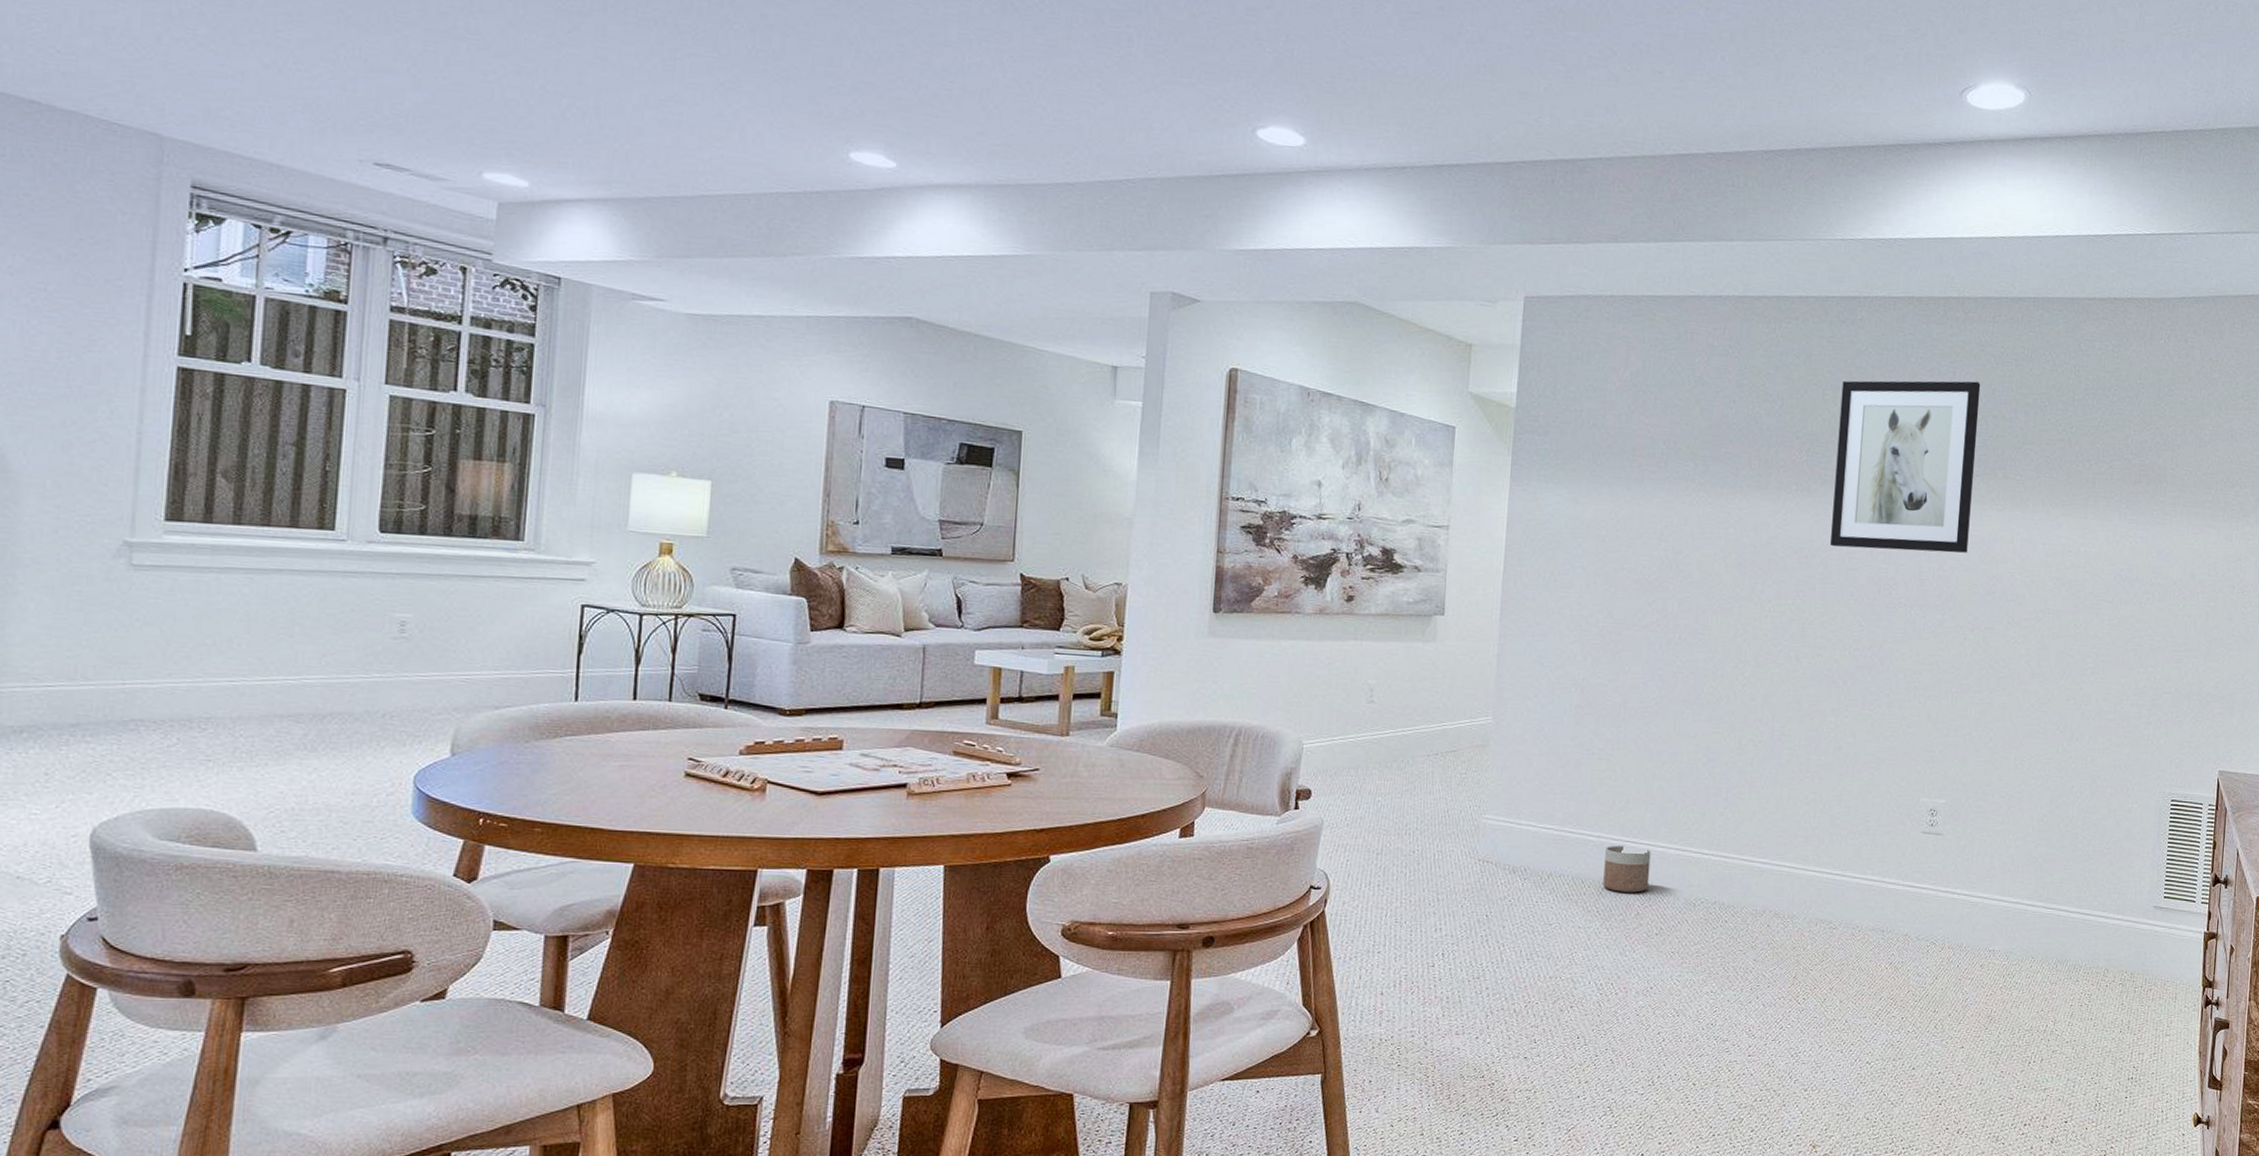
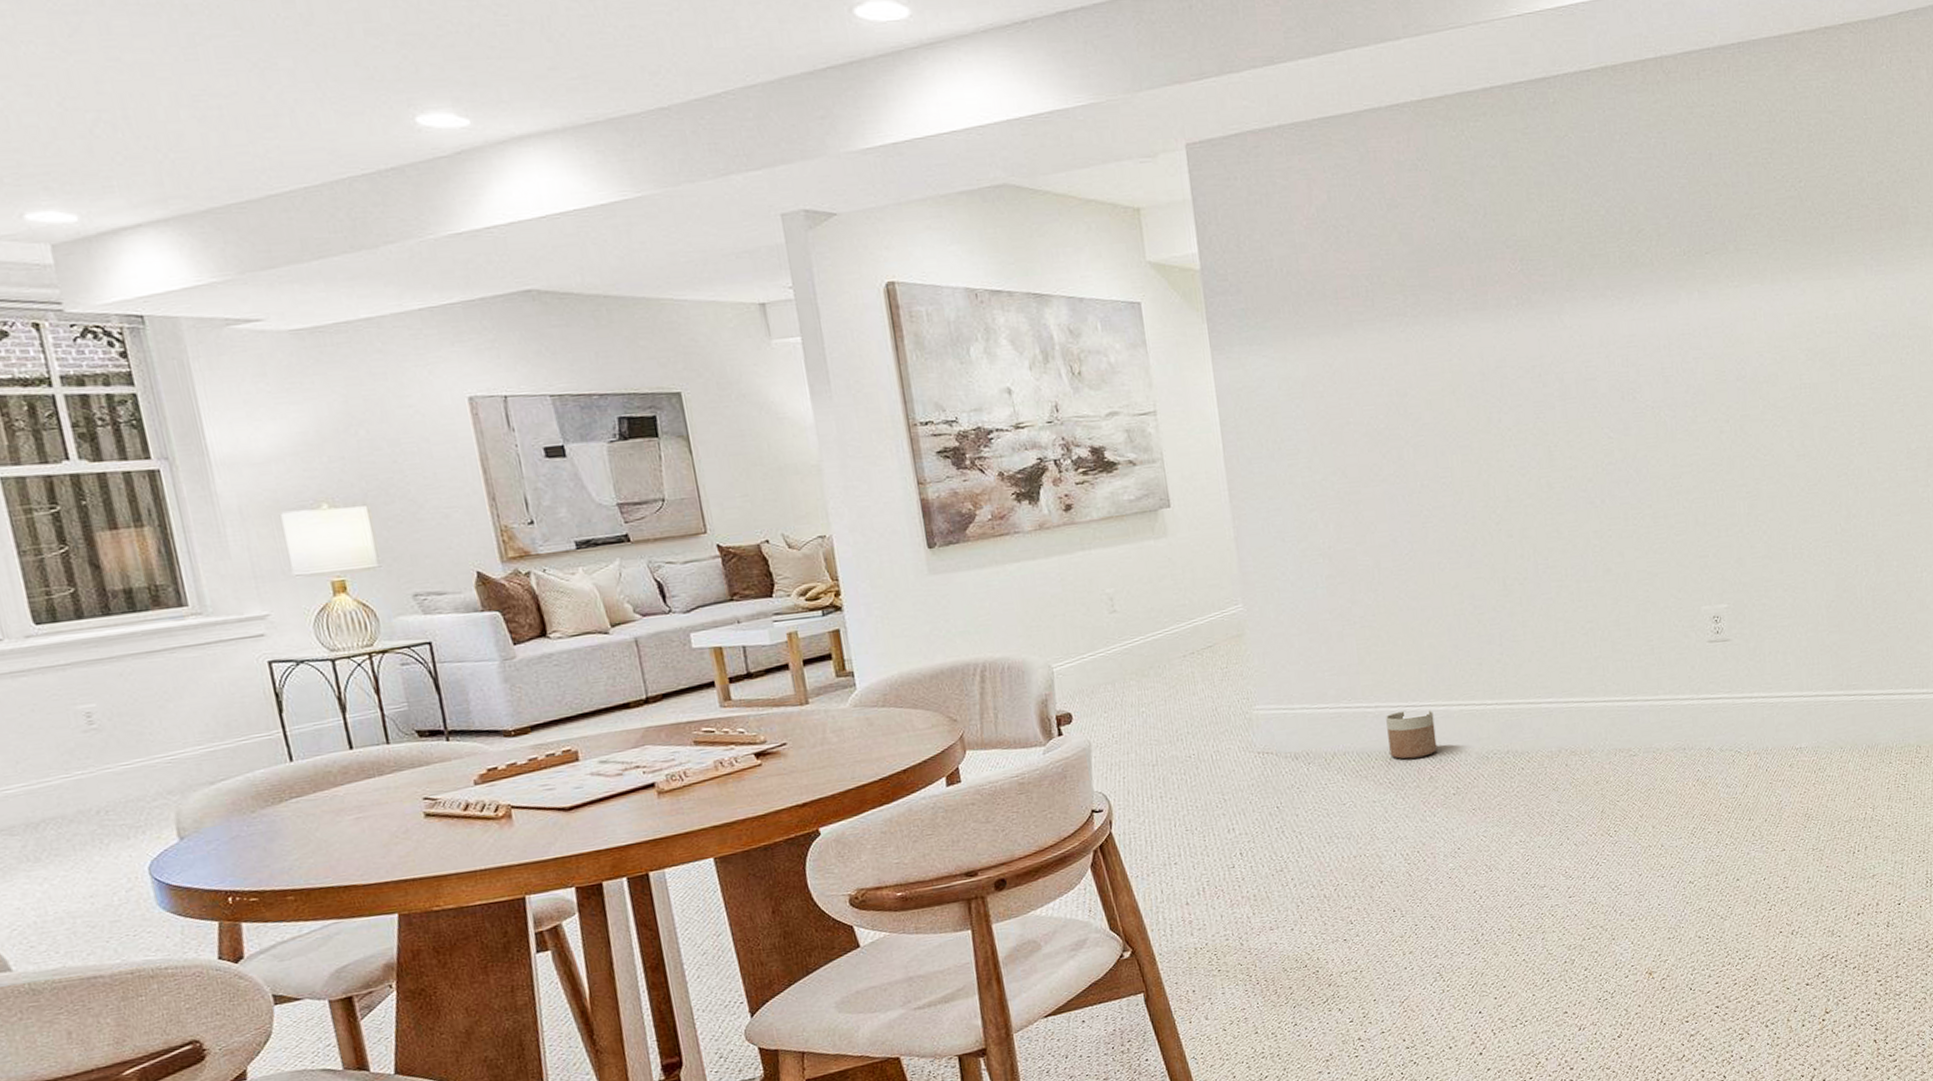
wall art: present [1830,380,1981,553] -> none [1545,149,1709,359]

